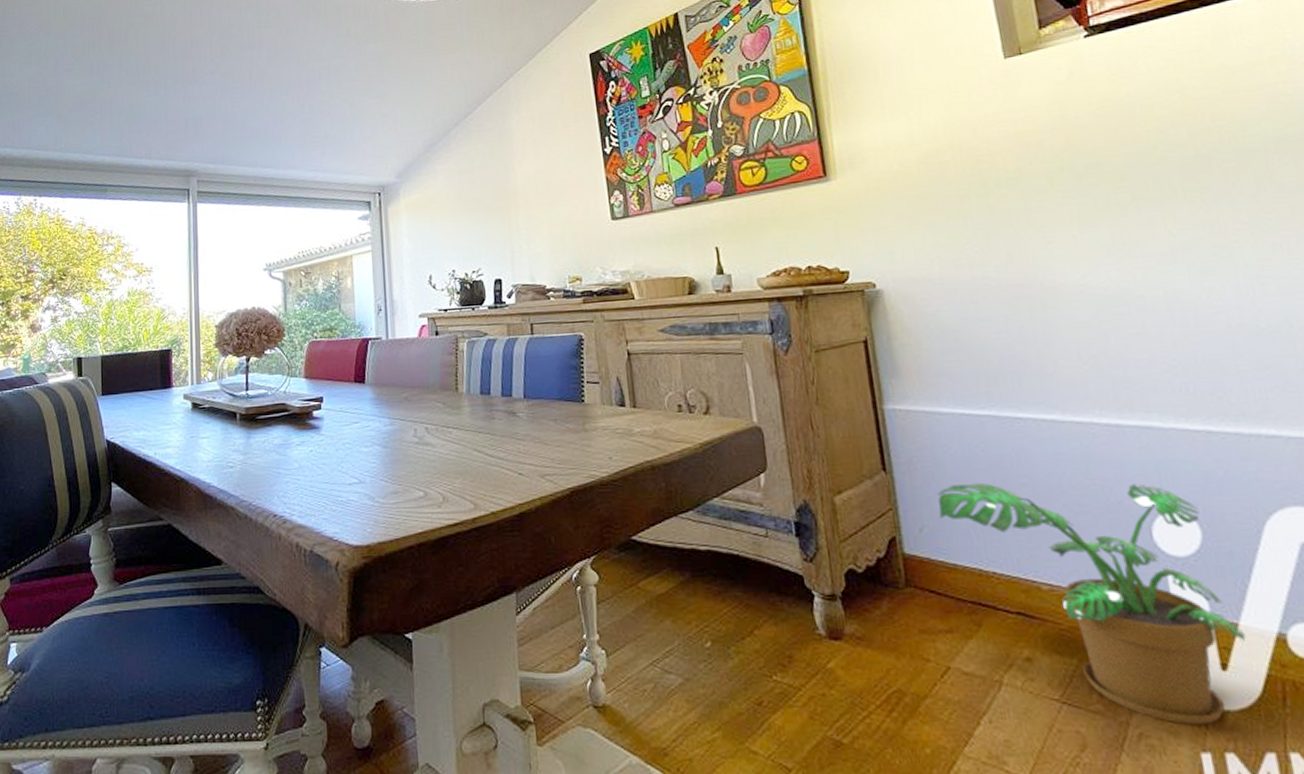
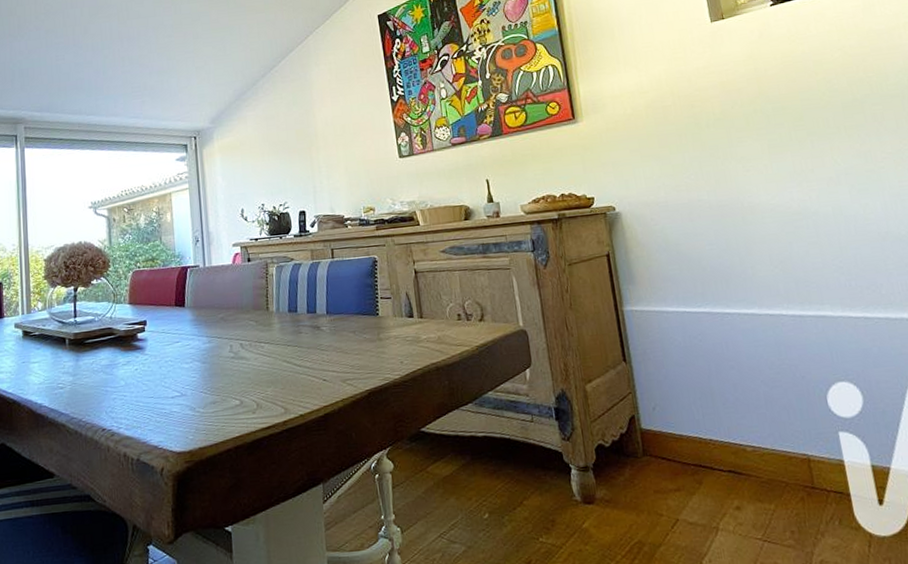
potted plant: present [937,482,1246,724] -> none [666,361,896,550]

